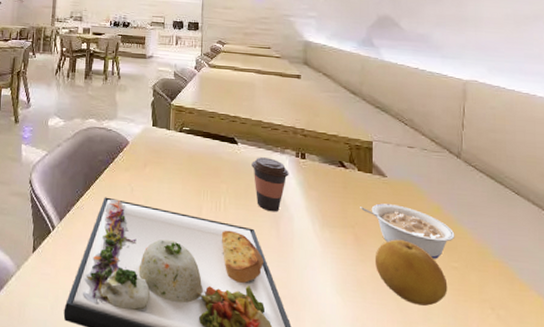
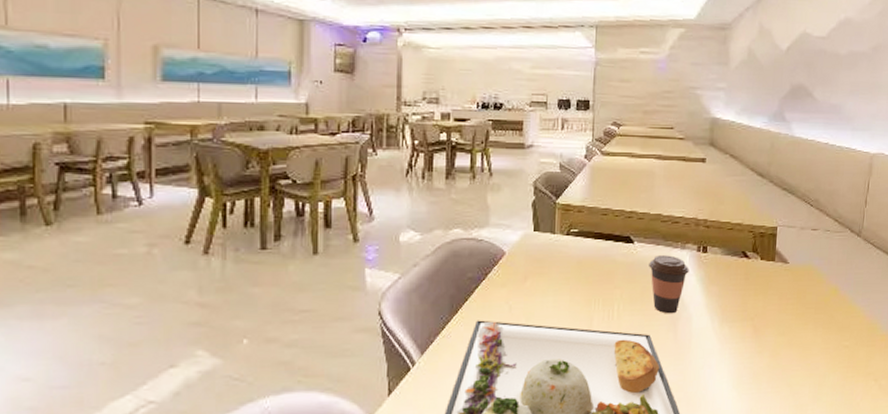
legume: present [360,203,455,259] -> none [760,291,849,341]
fruit: present [376,239,448,306] -> none [772,326,838,388]

